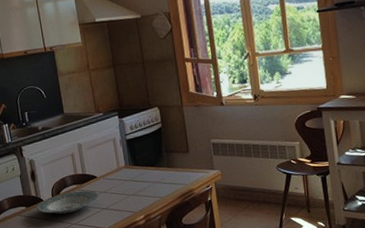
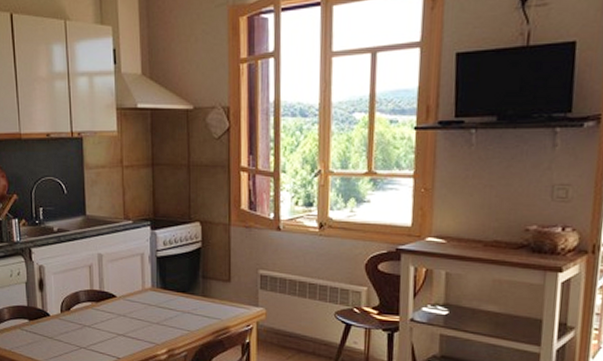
plate: present [36,190,99,215] -> none [40,309,116,335]

